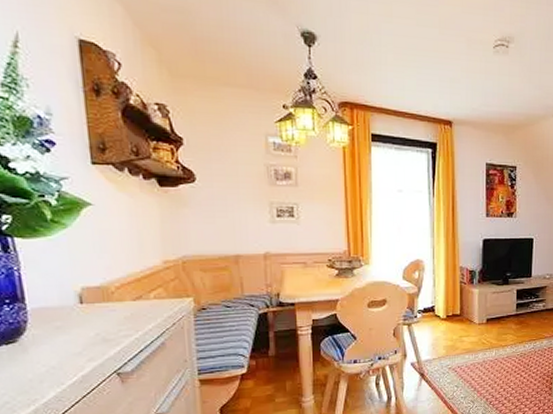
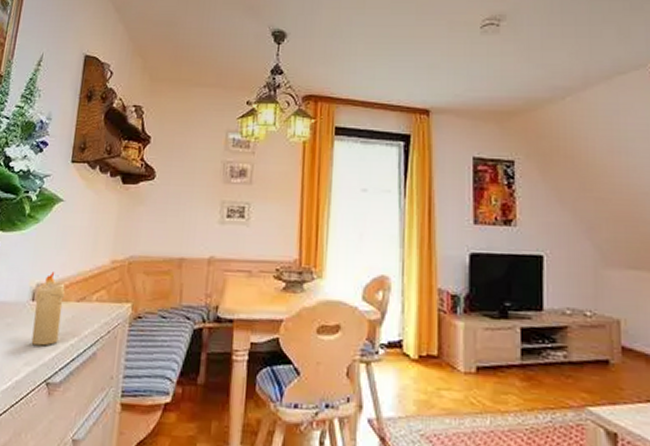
candle: none [83,275,121,343] -> present [31,271,65,346]

